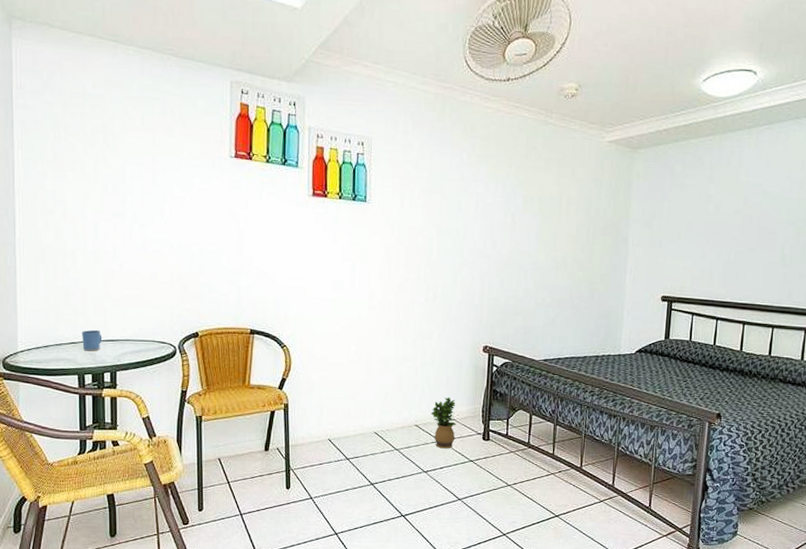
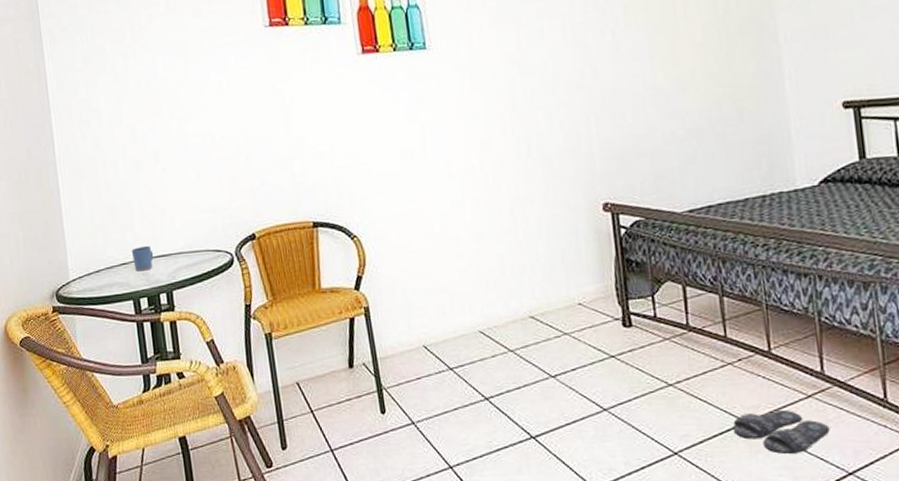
potted plant: present [430,397,456,449] -> none [547,275,586,344]
slippers: none [547,509,611,540] -> present [733,409,830,454]

